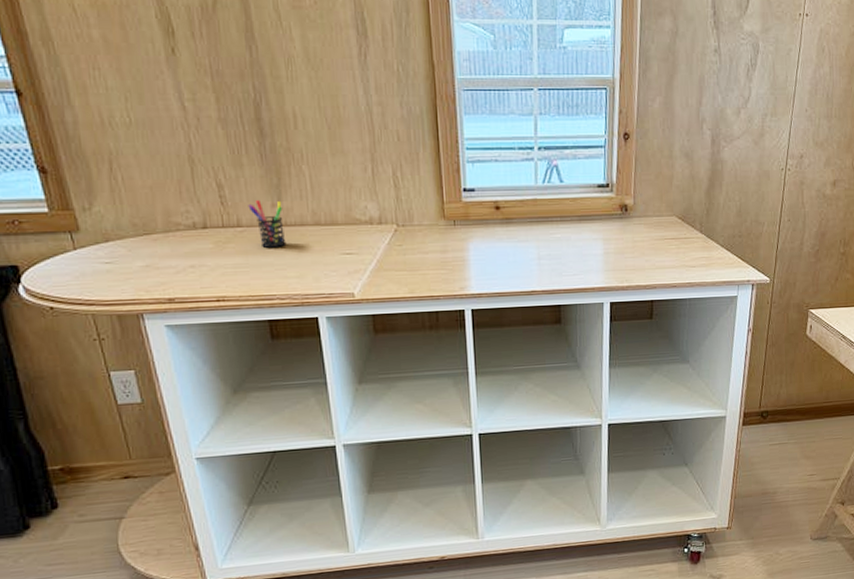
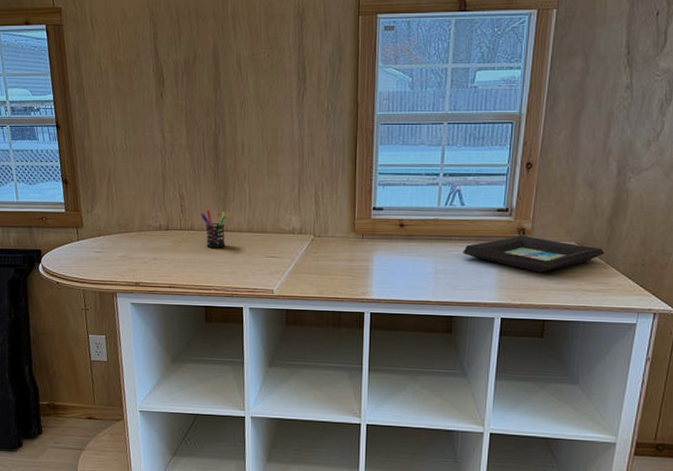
picture frame: none [566,213,705,251] -> present [463,236,605,273]

